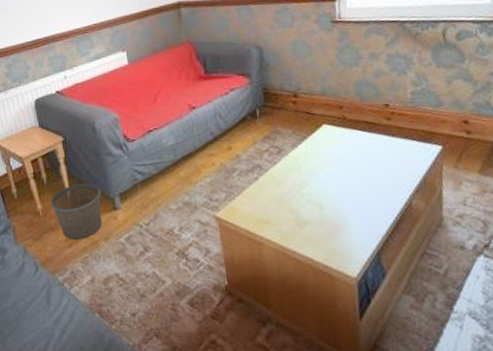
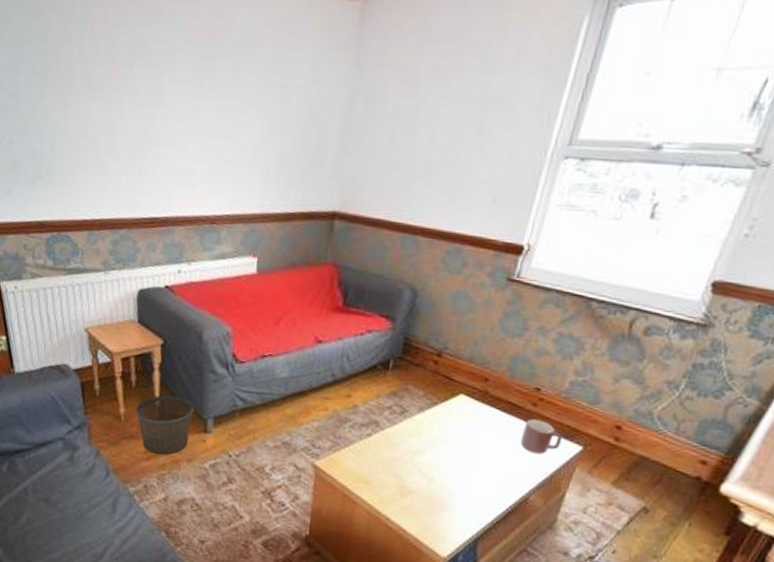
mug: none [385,131,423,163] -> present [519,418,563,456]

